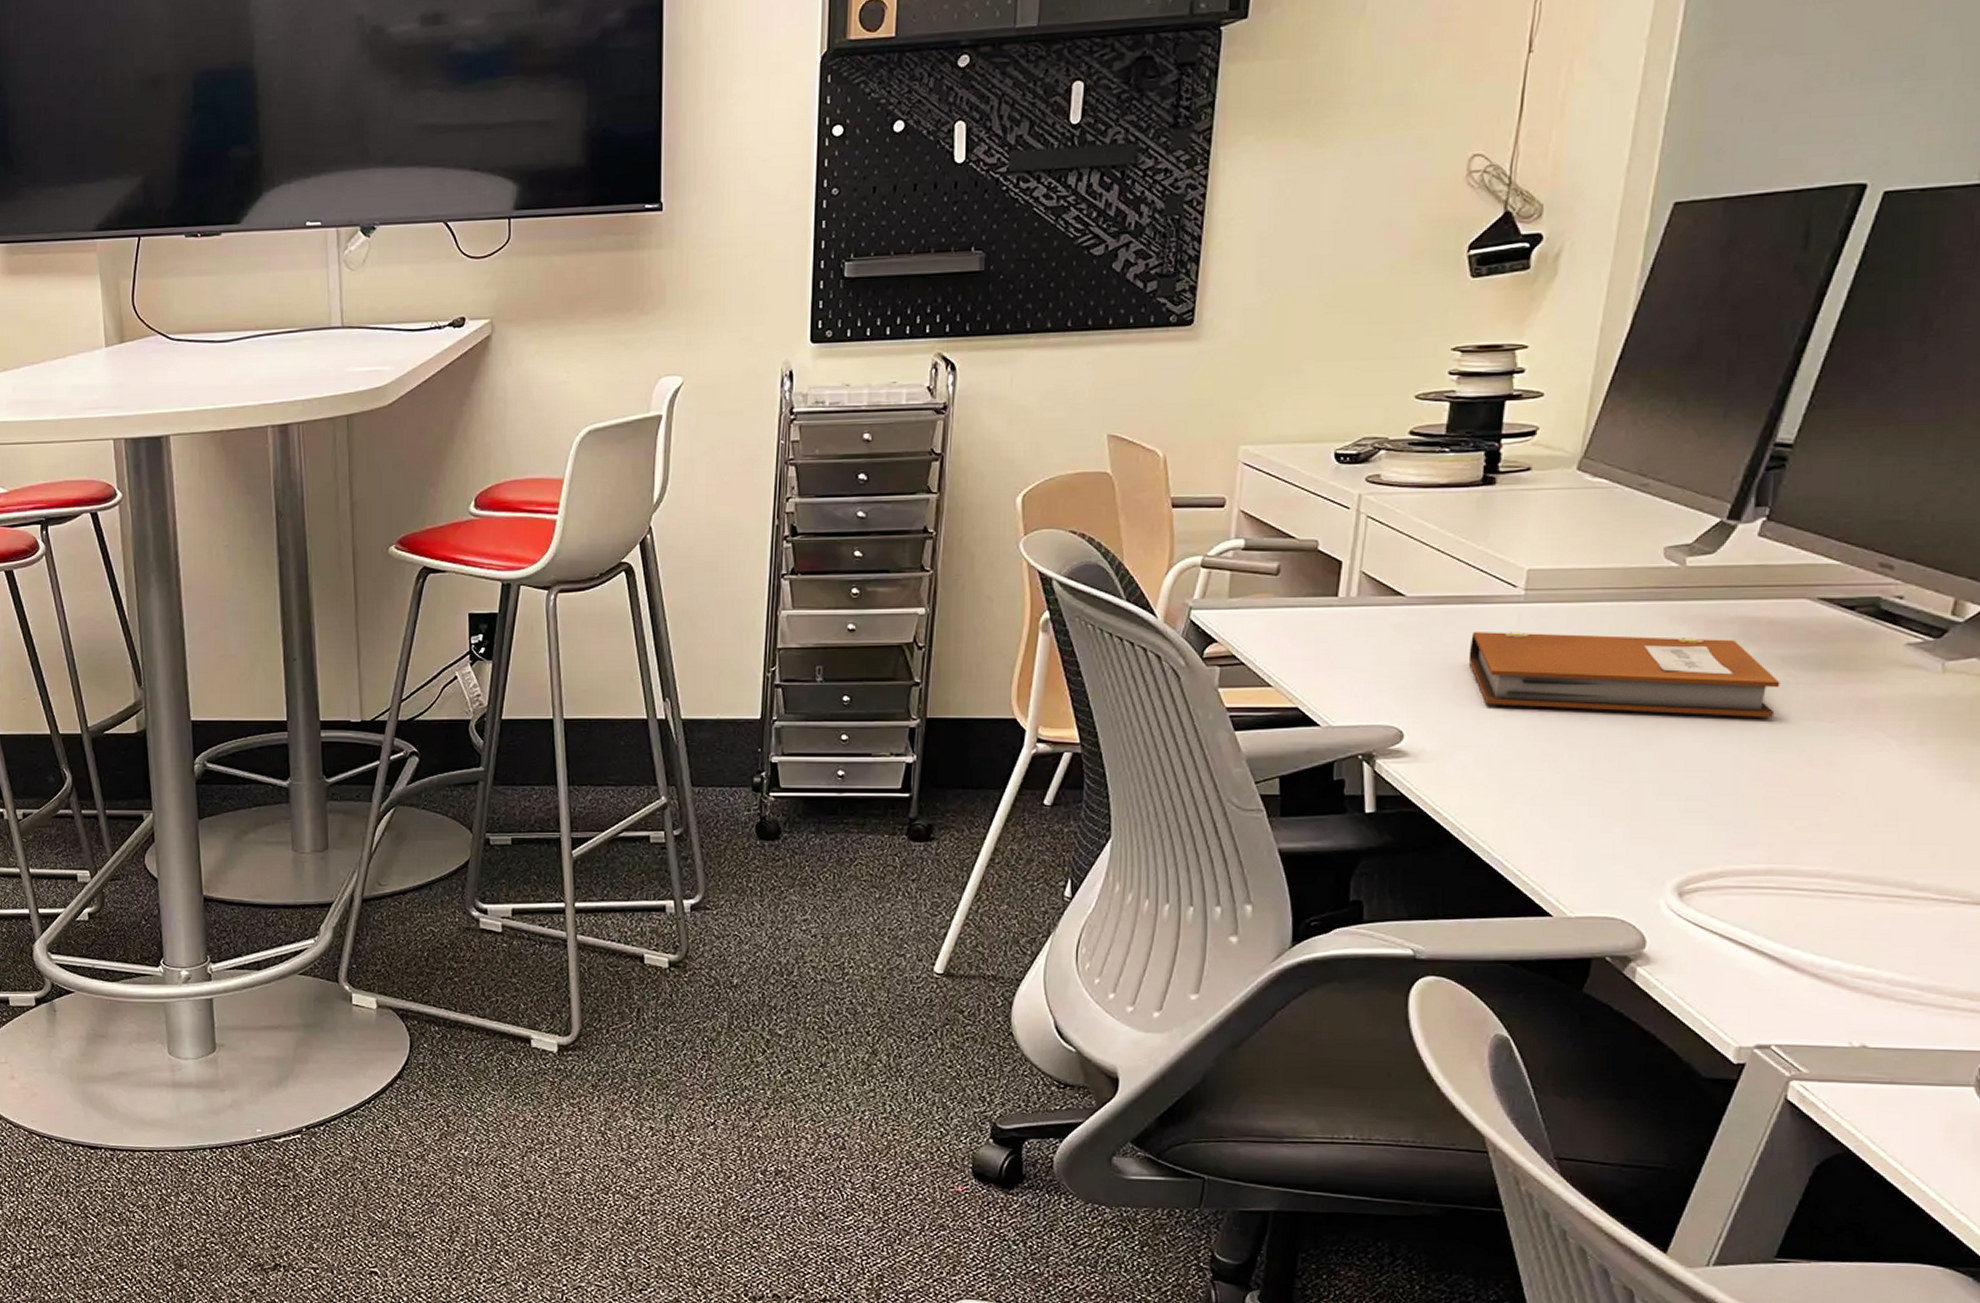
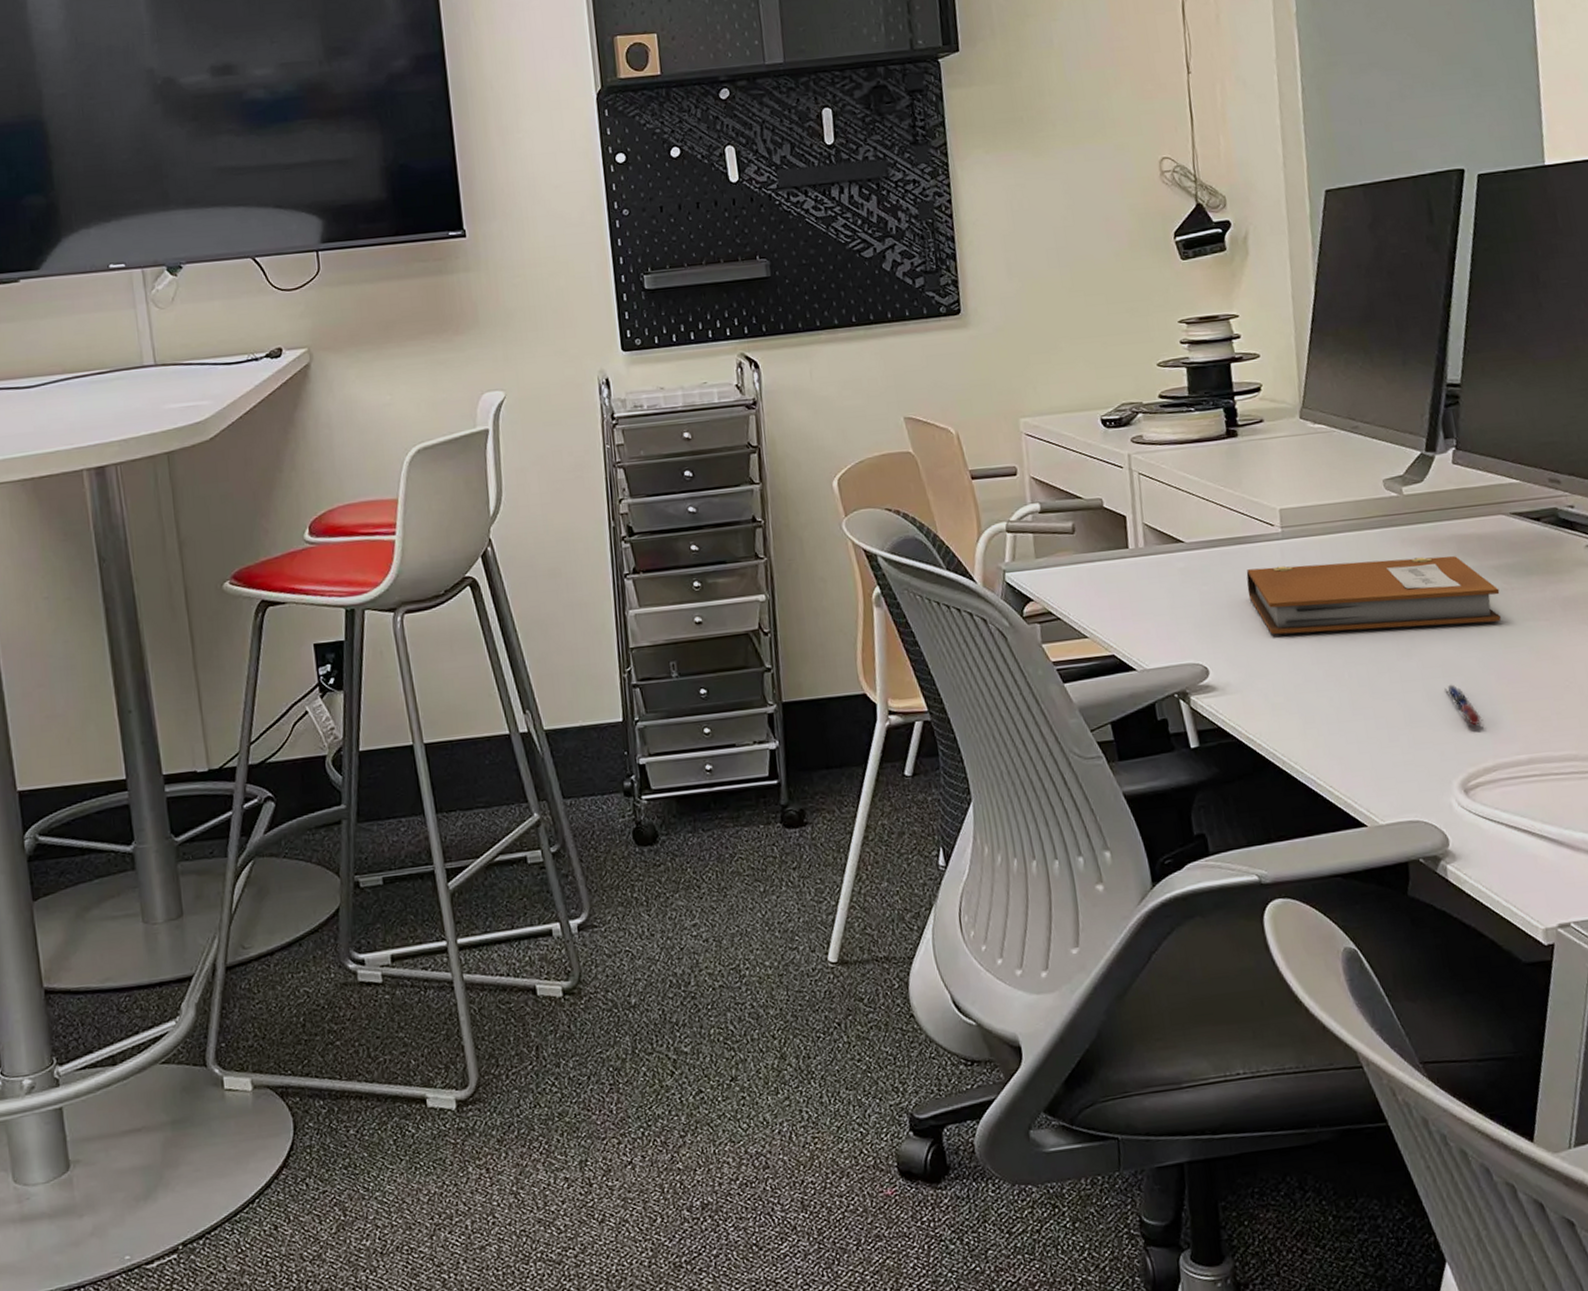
pen: none [1682,779,1722,827] -> present [1444,684,1484,726]

